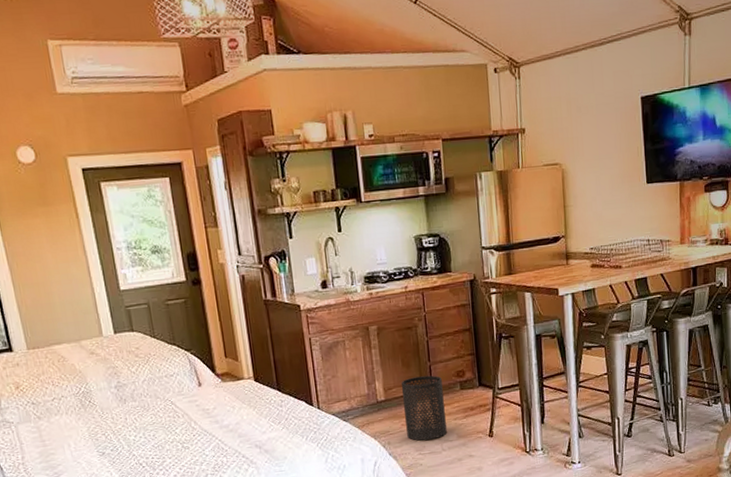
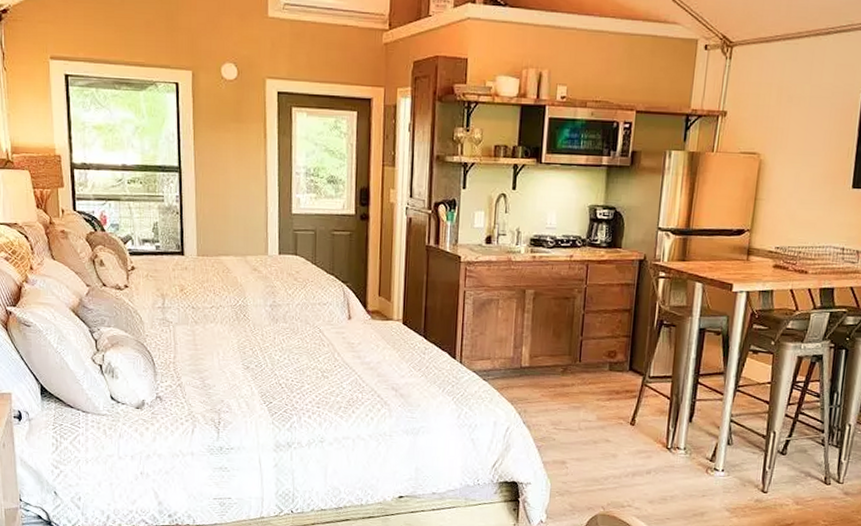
trash can: present [401,375,447,441] -> none [545,349,591,416]

